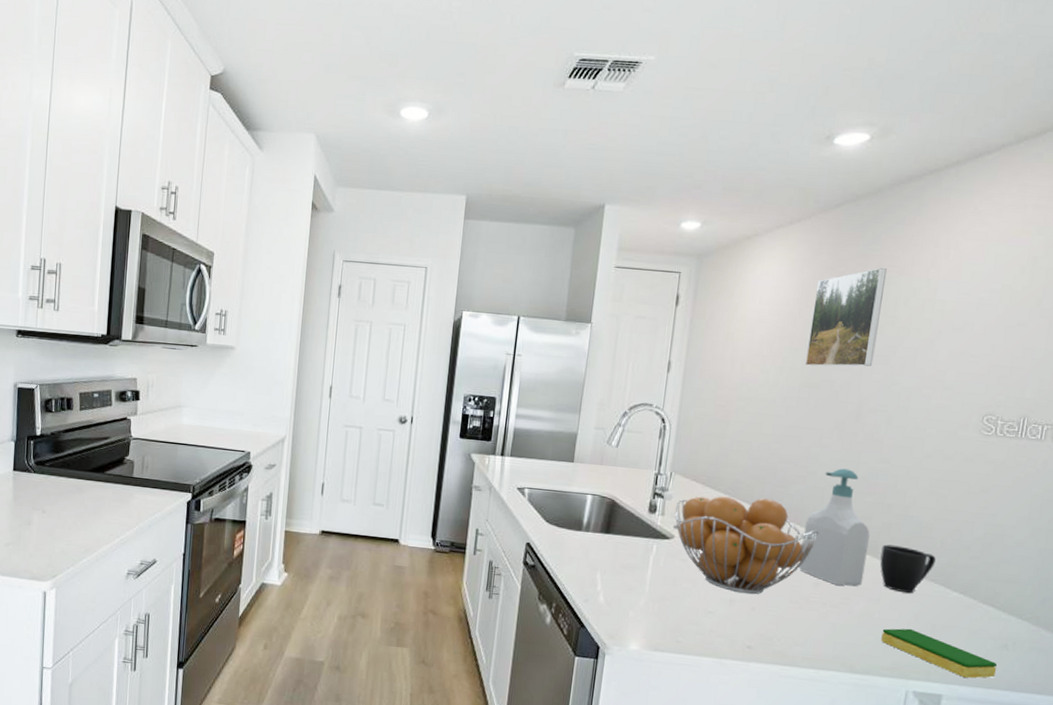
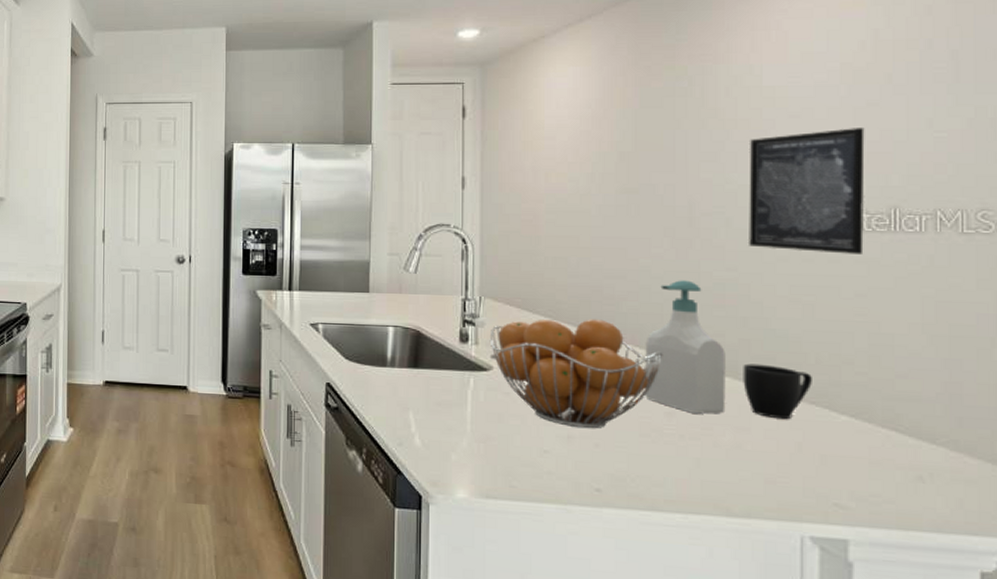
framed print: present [804,268,888,367] -> none [618,58,700,170]
dish sponge: present [881,628,997,678] -> none [759,461,914,518]
wall art: none [903,344,1012,456] -> present [749,128,865,254]

